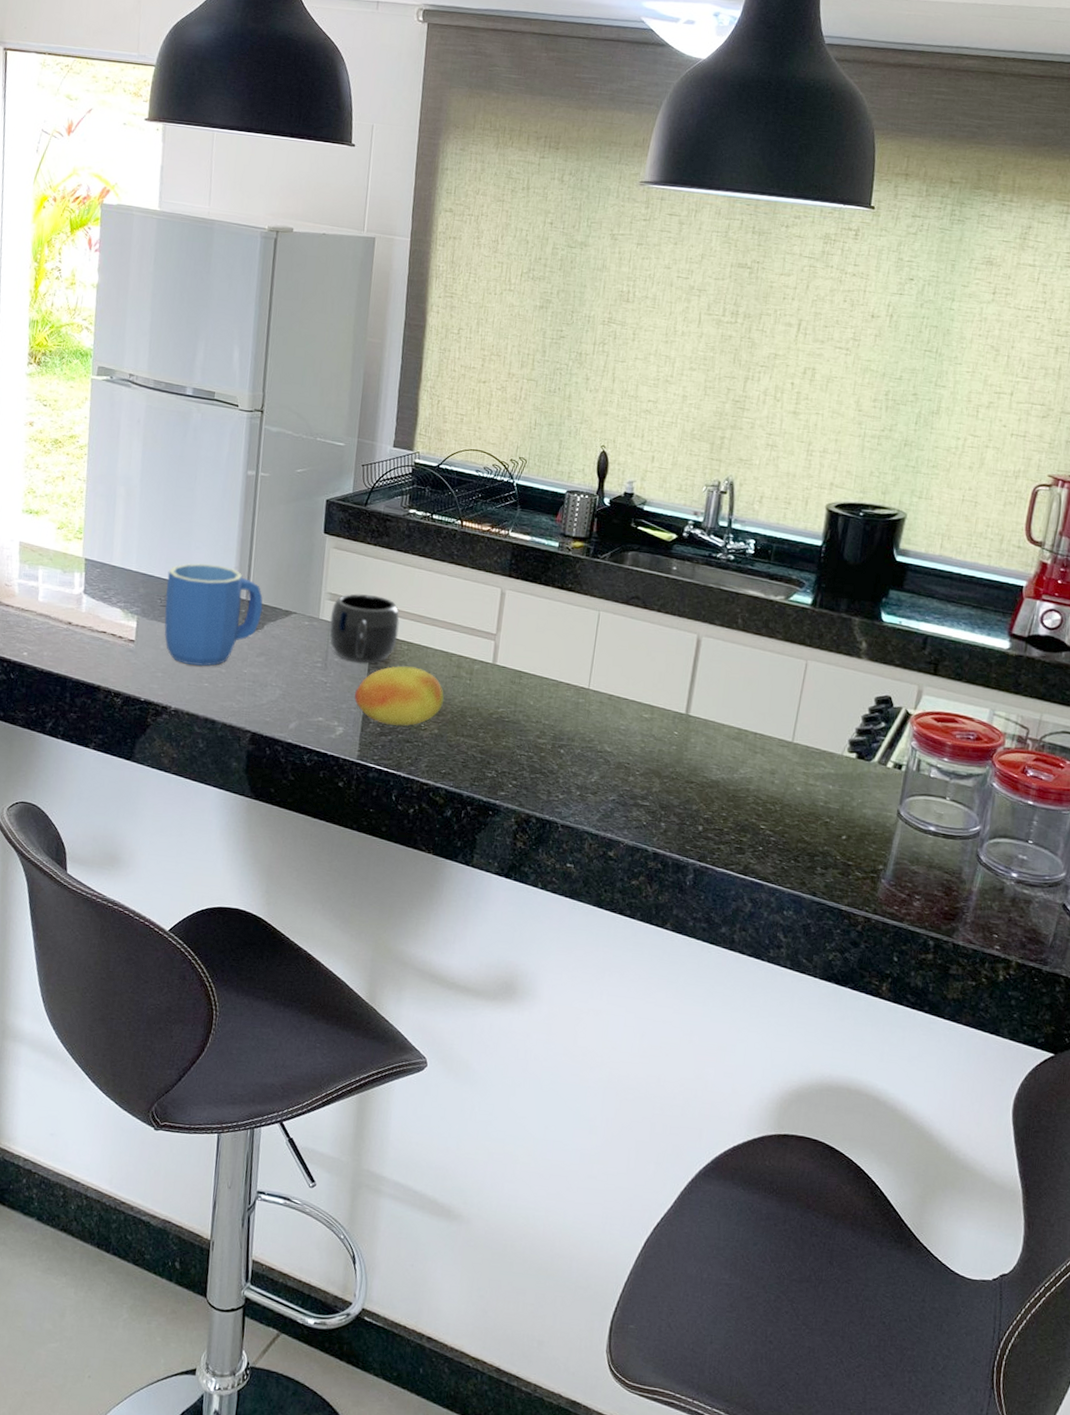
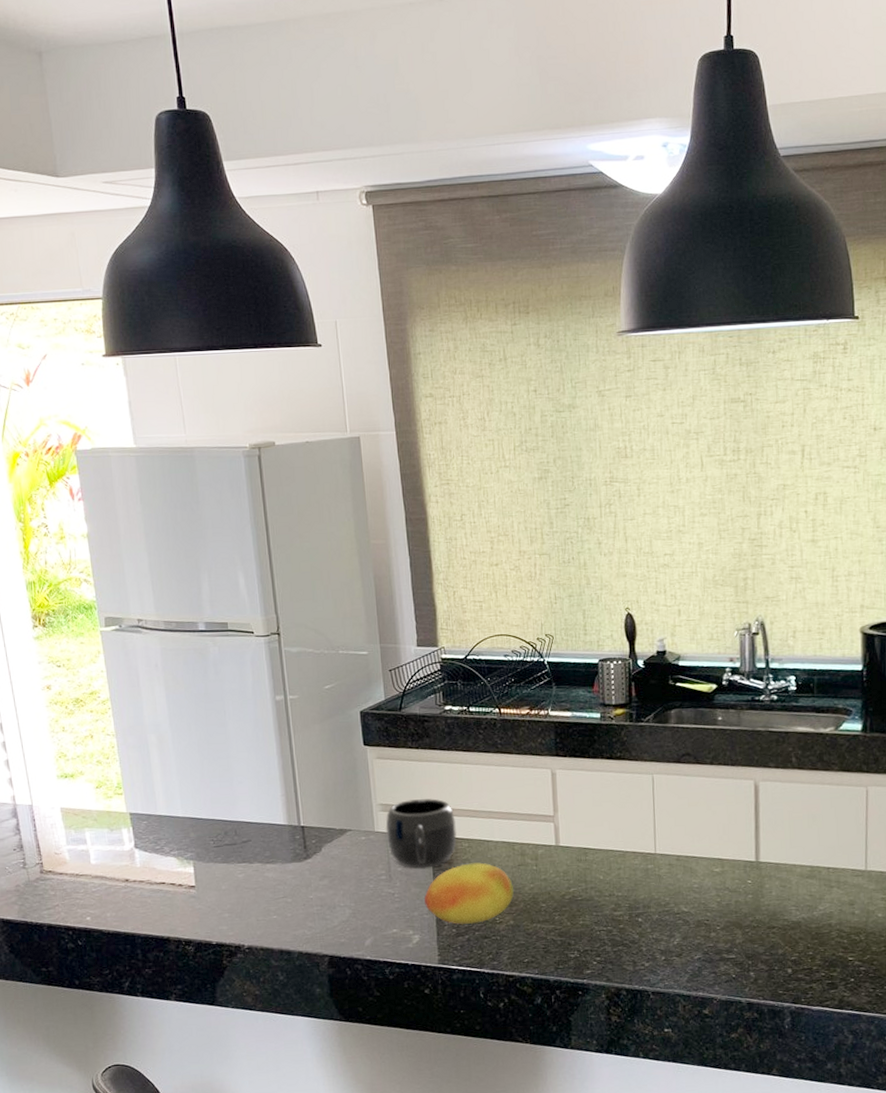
mug: present [164,563,263,667] -> none [215,796,317,900]

